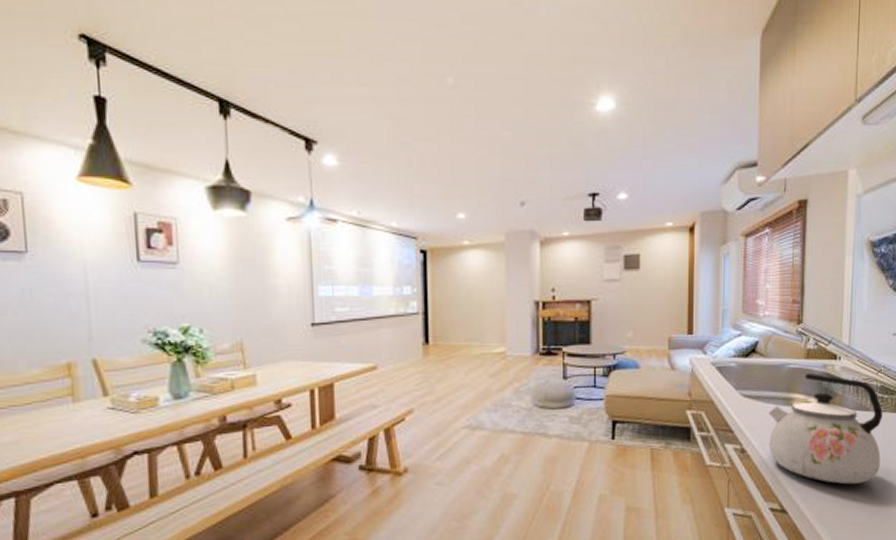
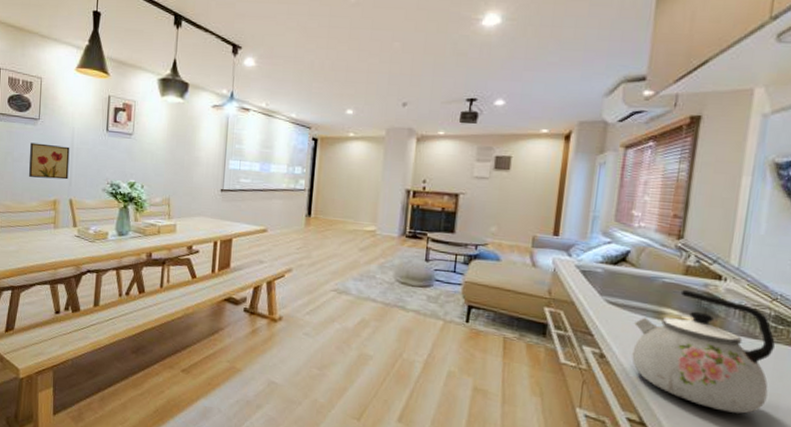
wall art: none [17,286,86,335] -> present [29,142,70,180]

